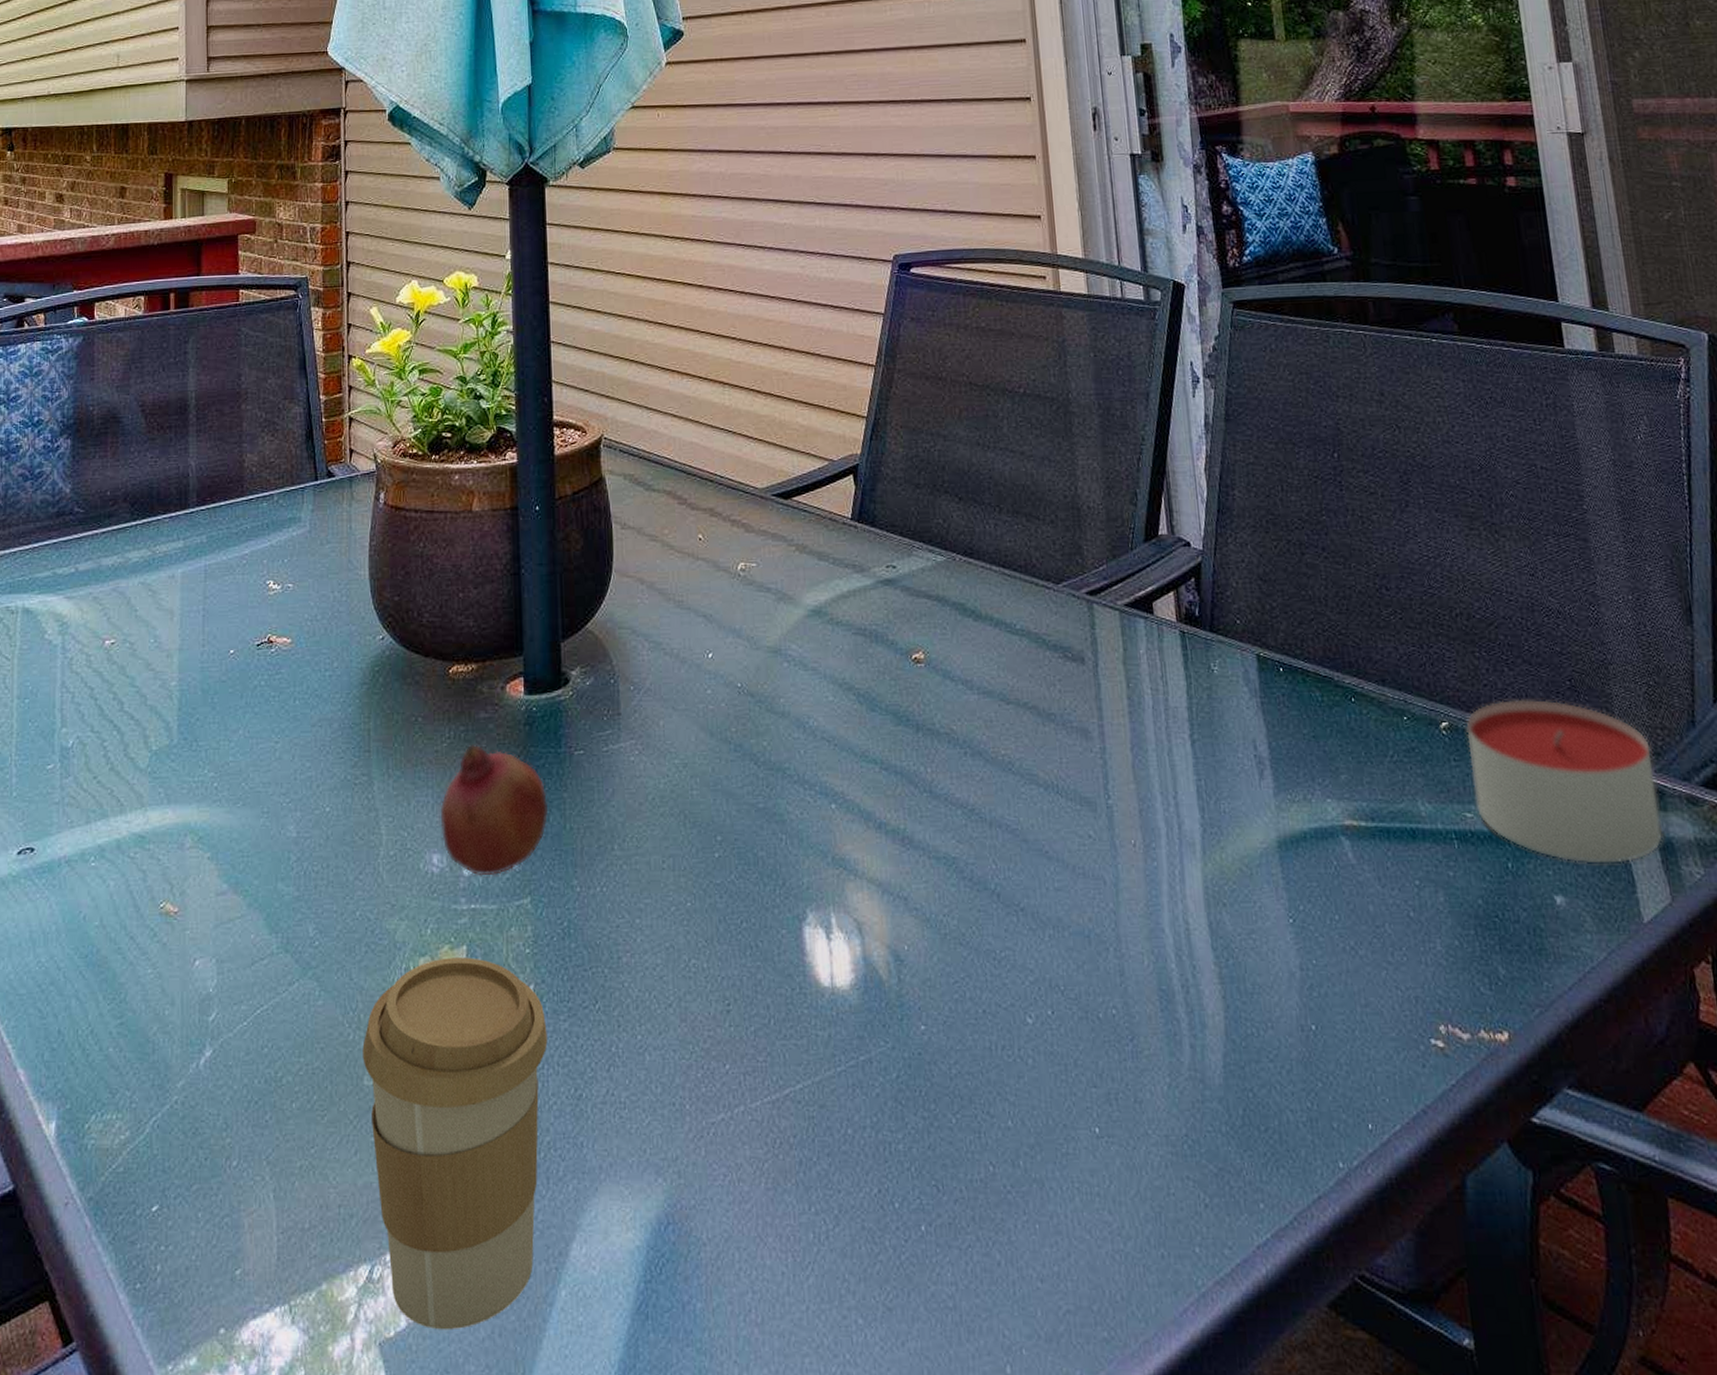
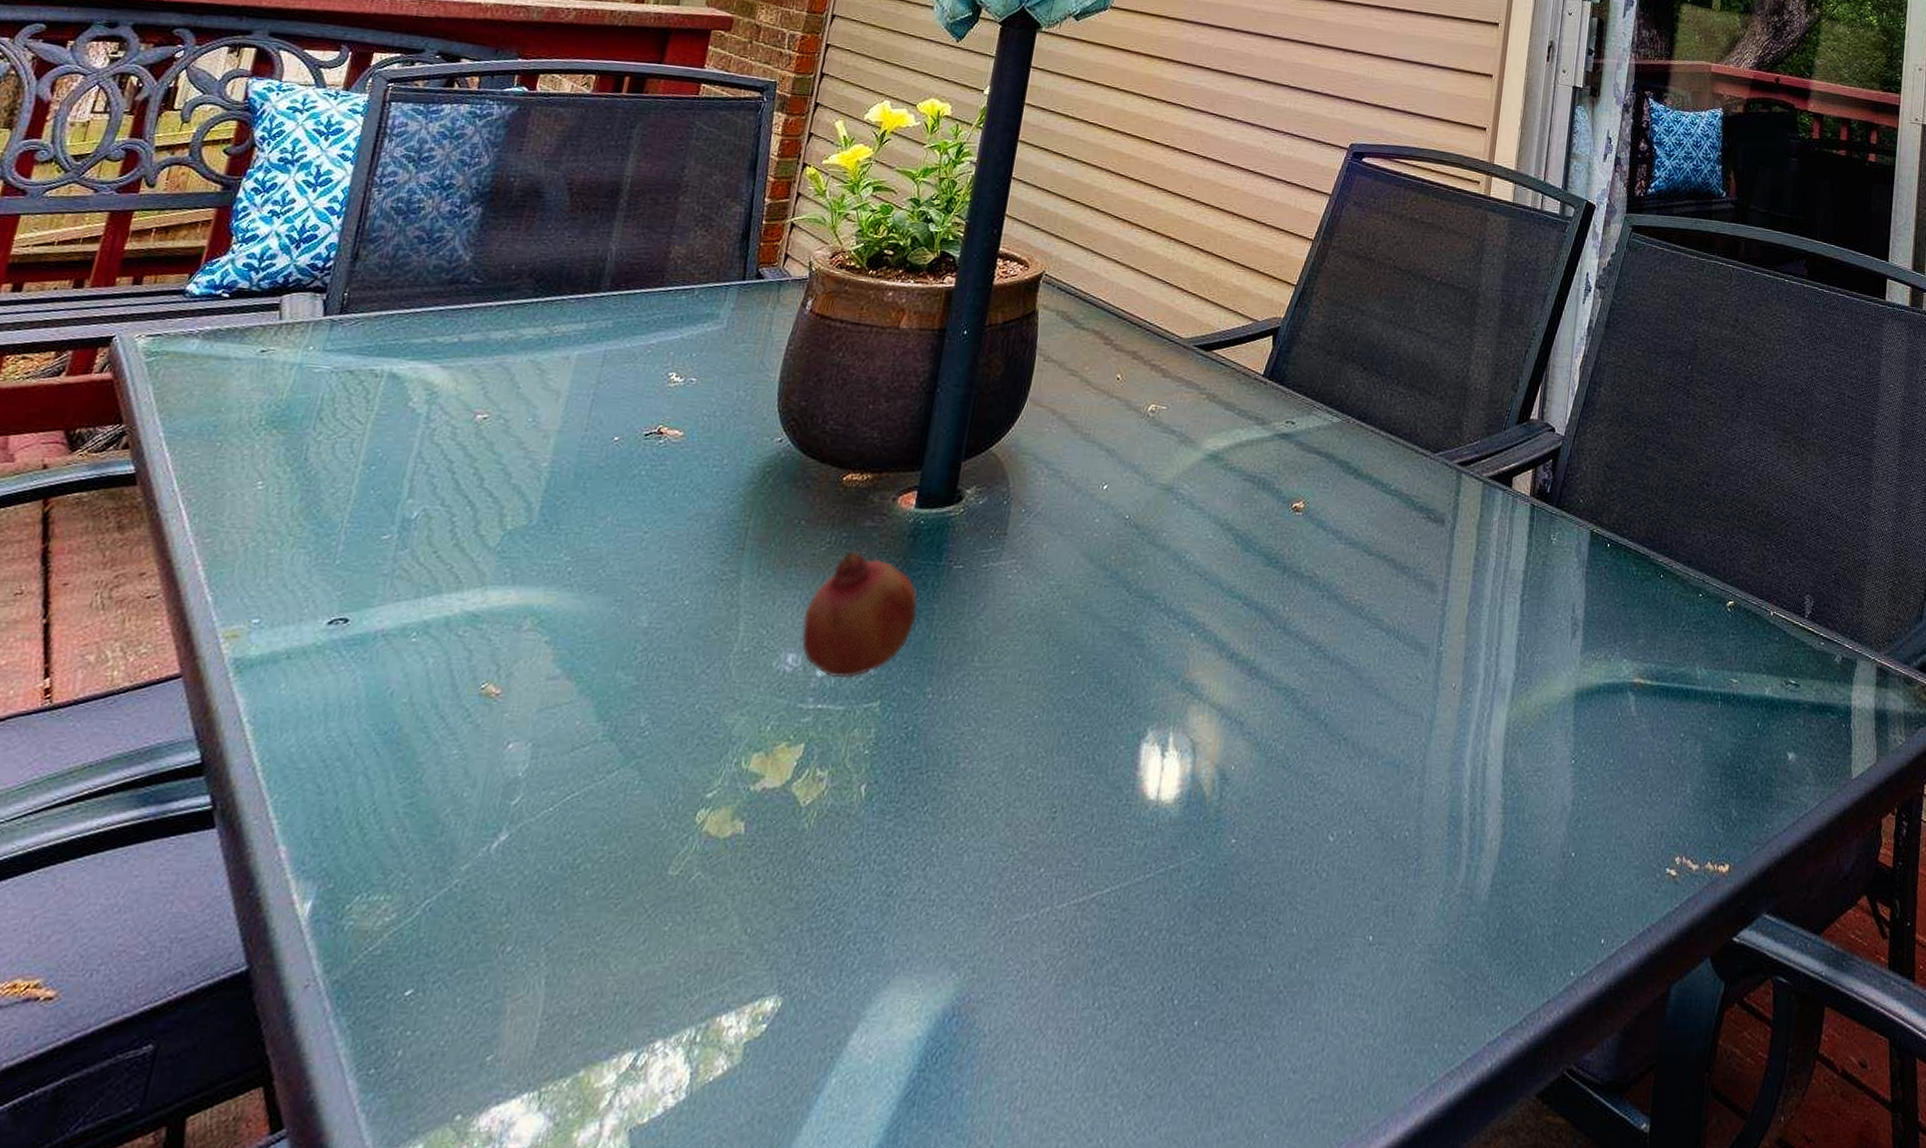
coffee cup: present [362,957,548,1330] -> none [654,754,872,1117]
candle: present [1465,698,1663,864] -> none [1741,586,1886,729]

